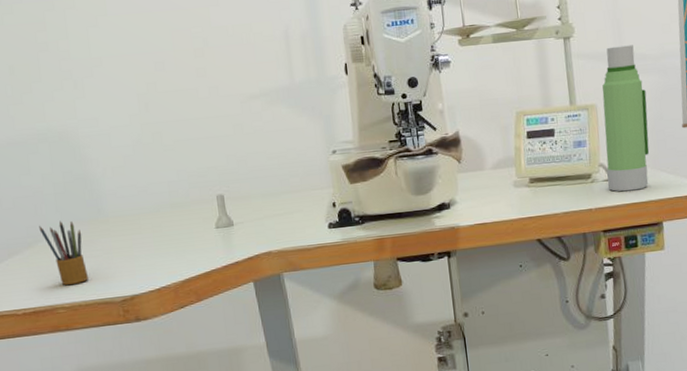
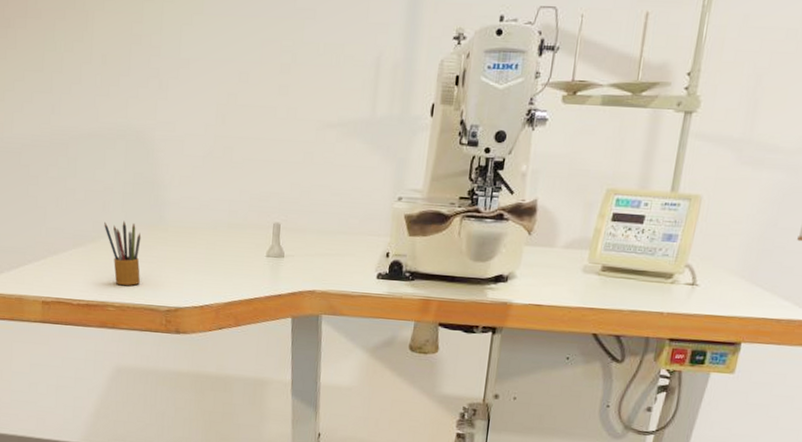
water bottle: present [602,45,649,192] -> none [688,131,766,302]

